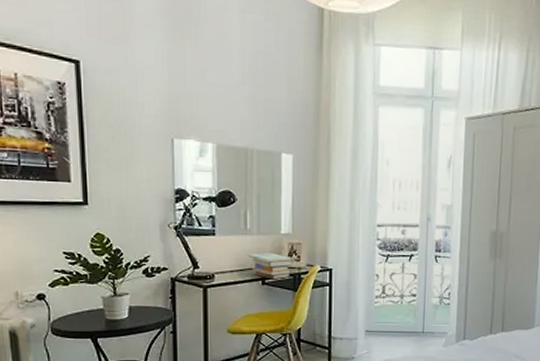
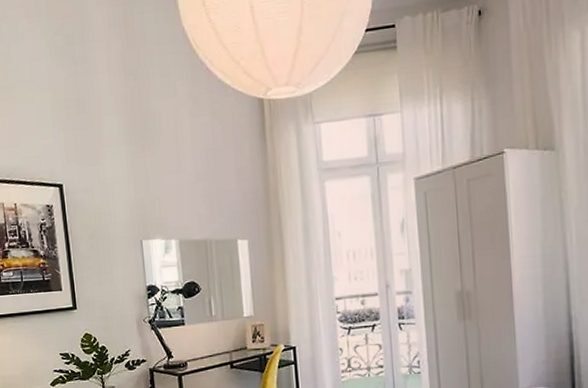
books: present [248,253,292,280] -> none [215,336,257,363]

